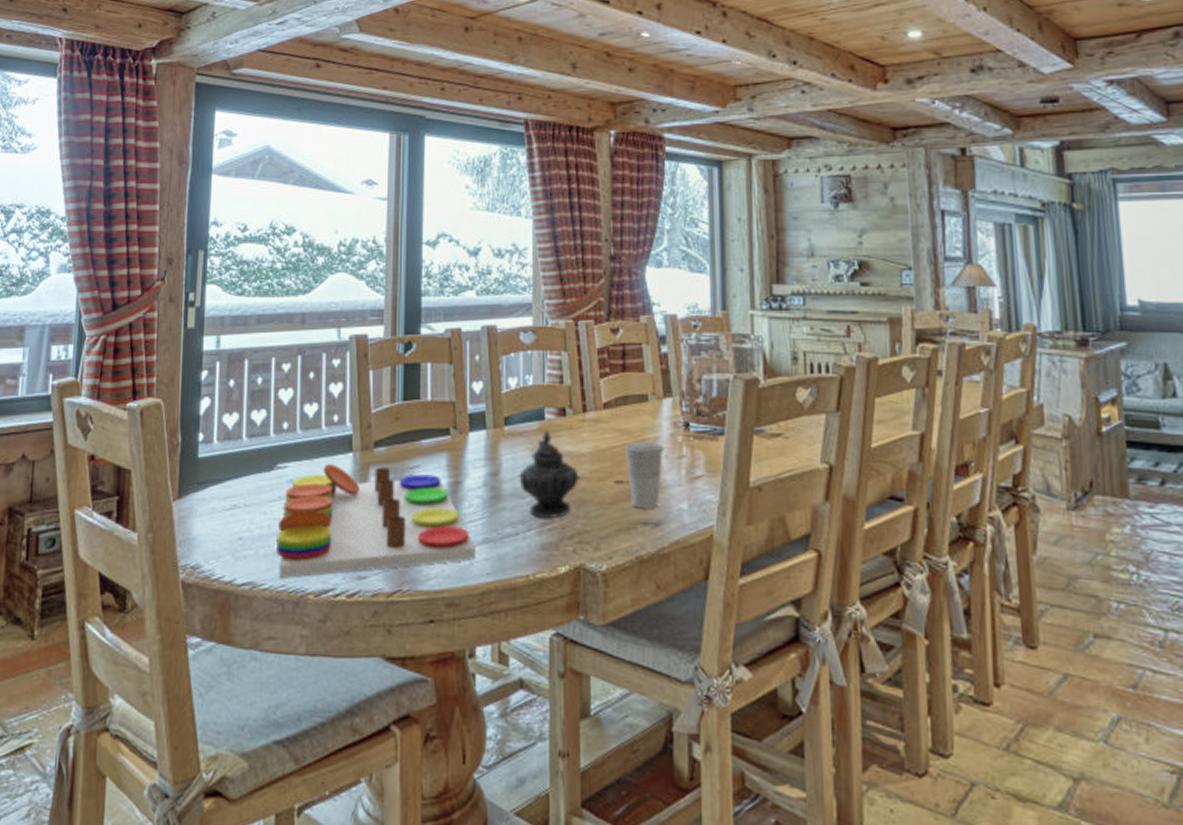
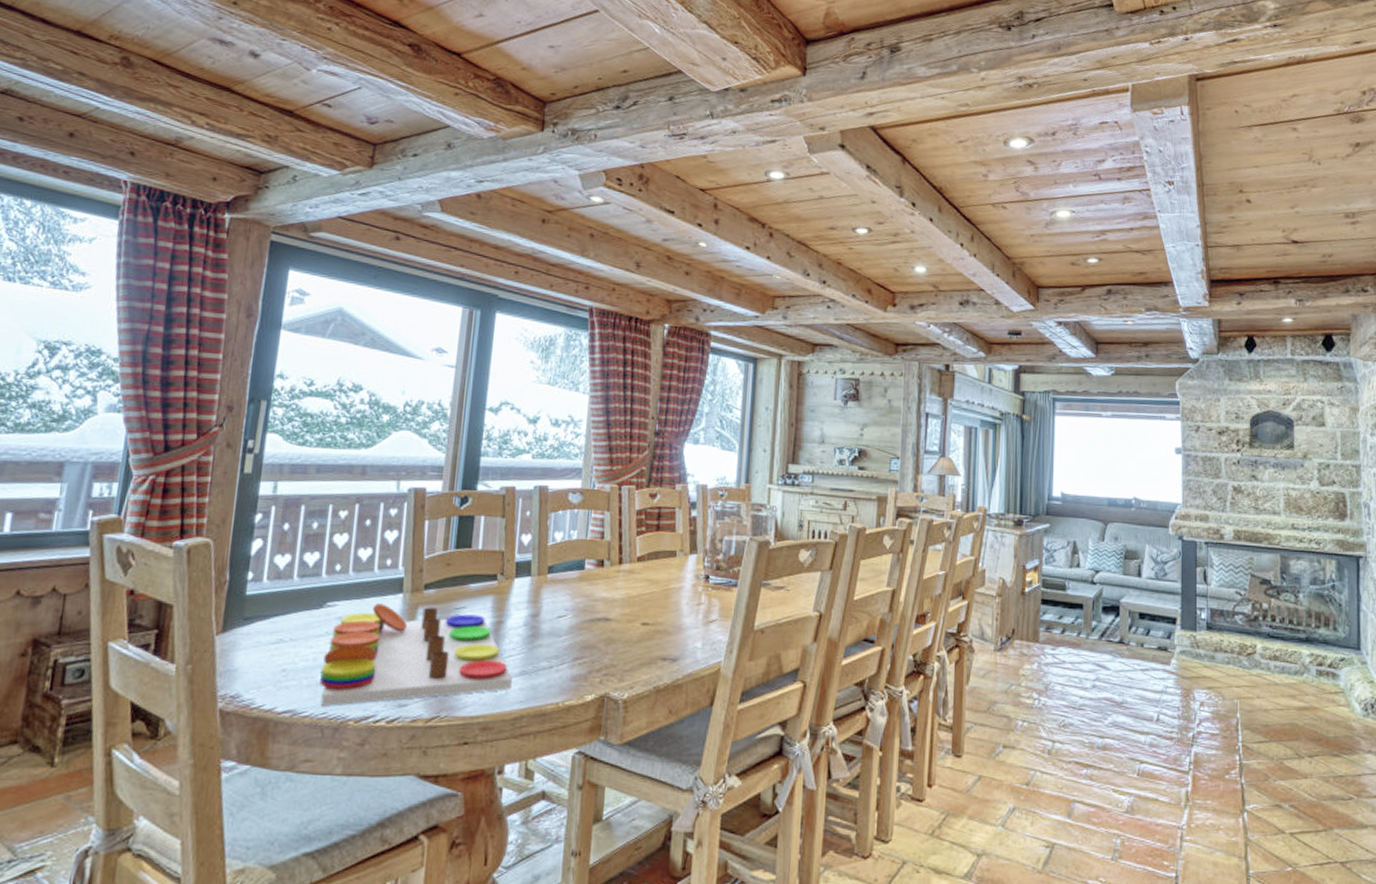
teapot: present [519,431,579,519] -> none [557,579,611,655]
cup: present [624,442,664,509] -> none [651,591,686,647]

